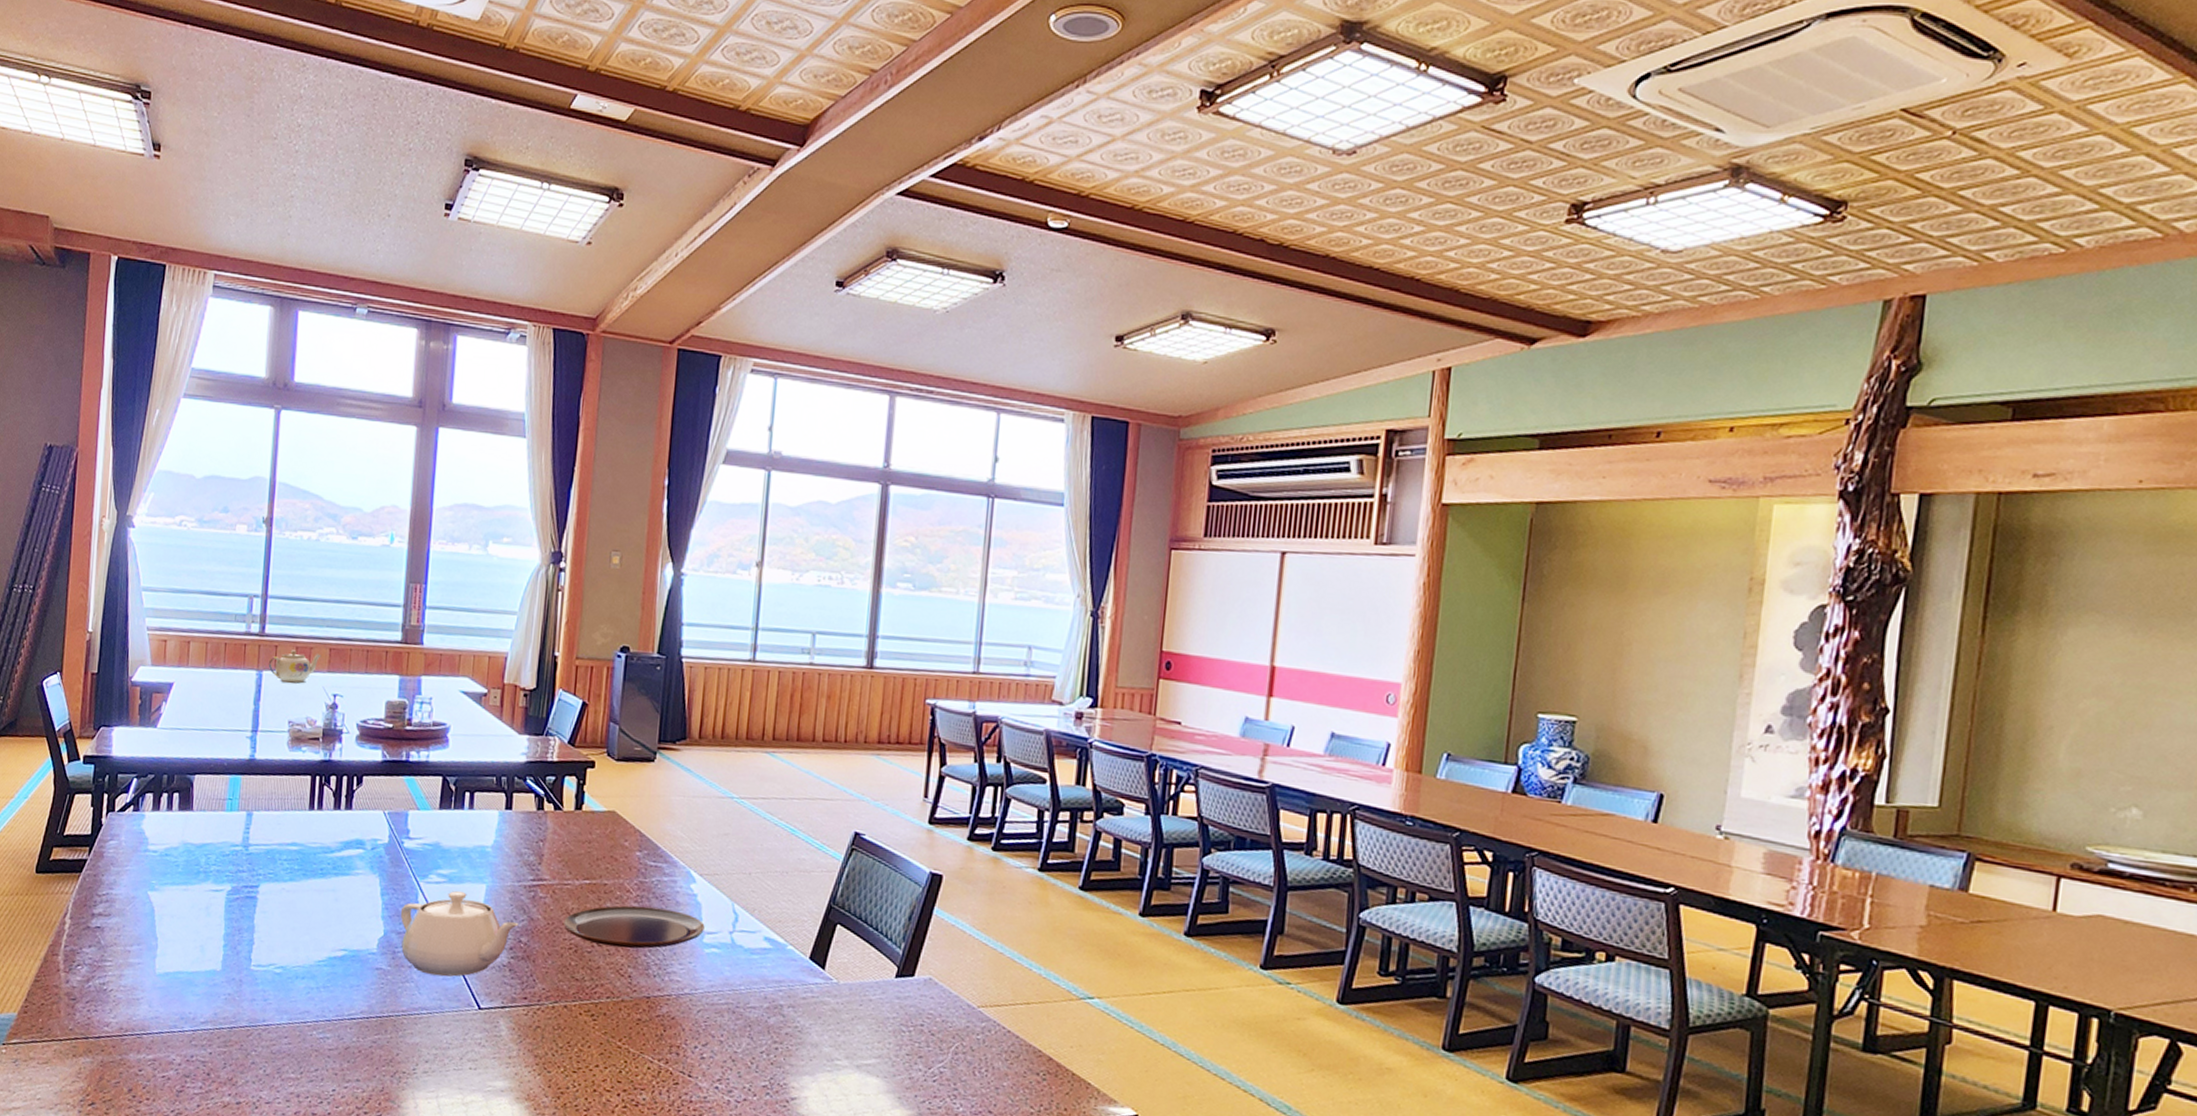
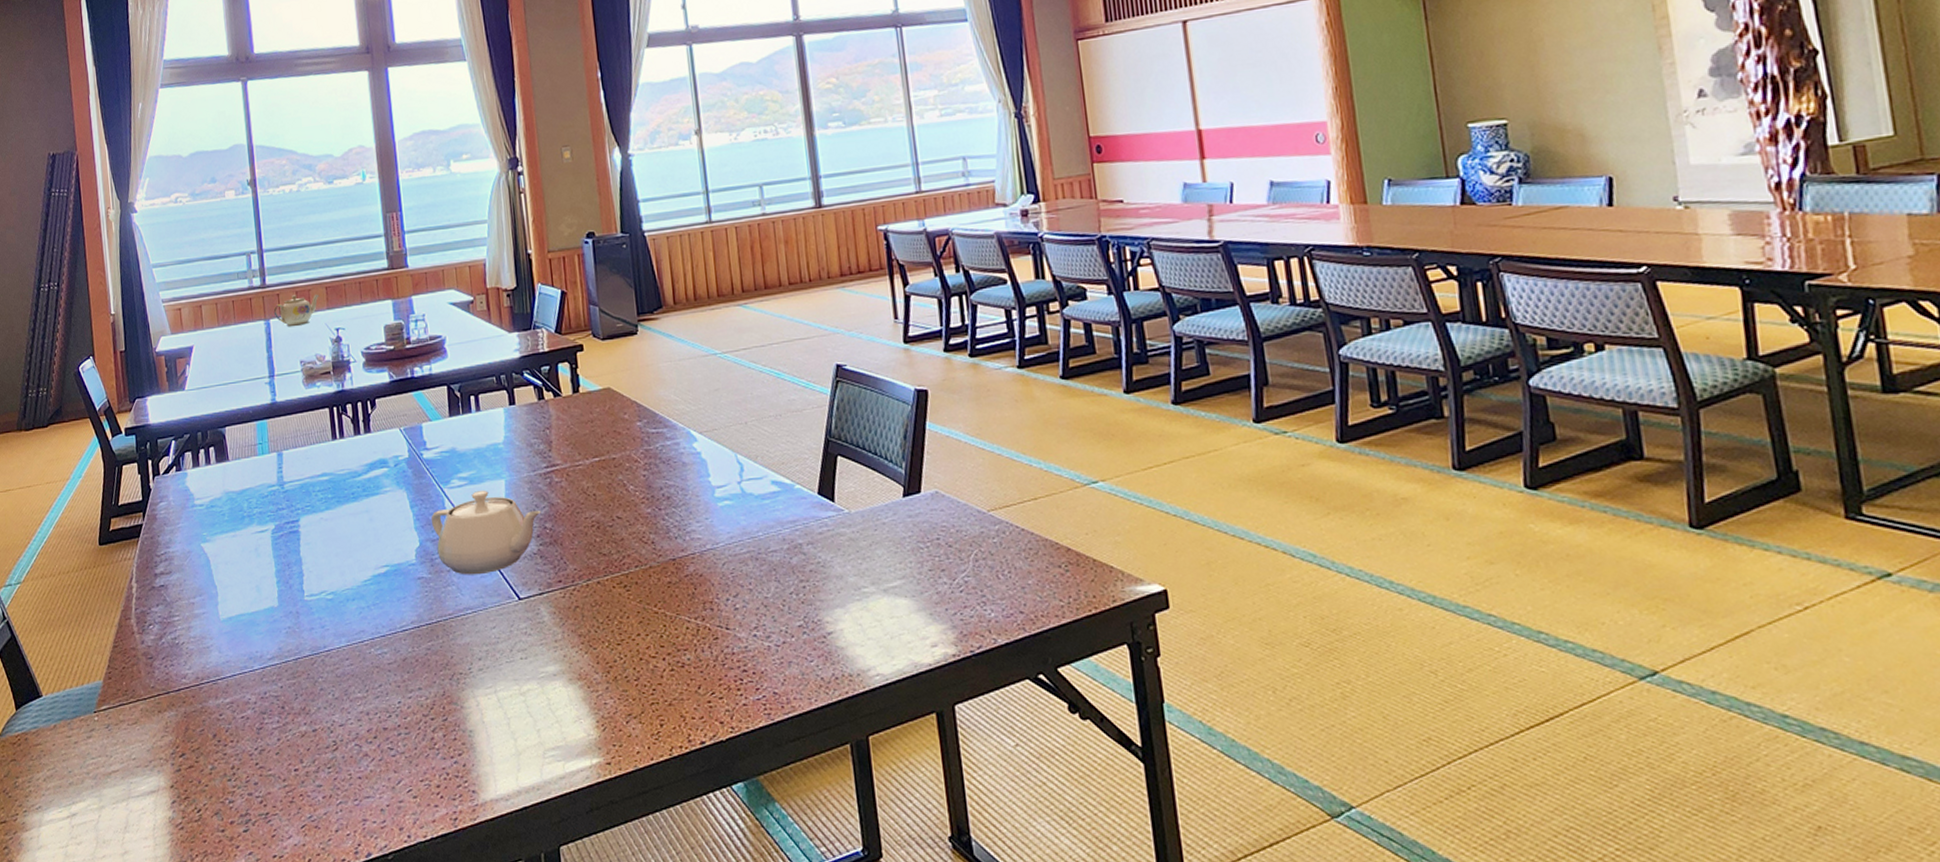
plate: present [564,905,705,949] -> none [582,471,714,517]

